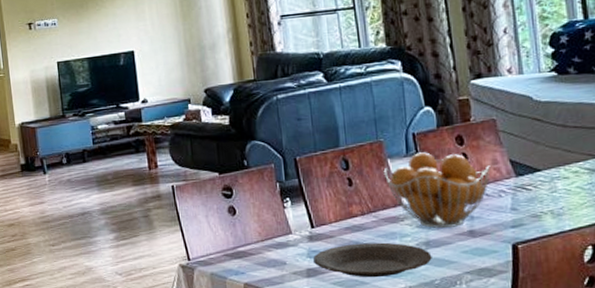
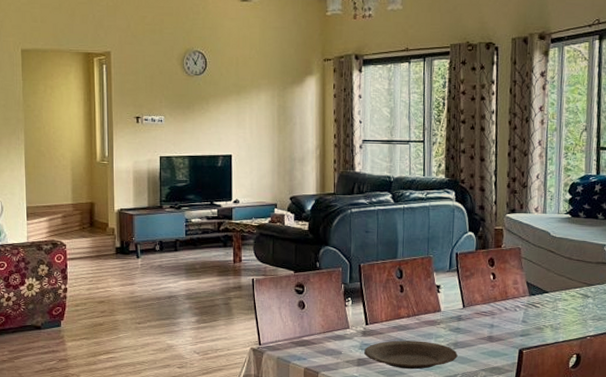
fruit basket: present [383,152,490,228] -> none [429,269,512,333]

